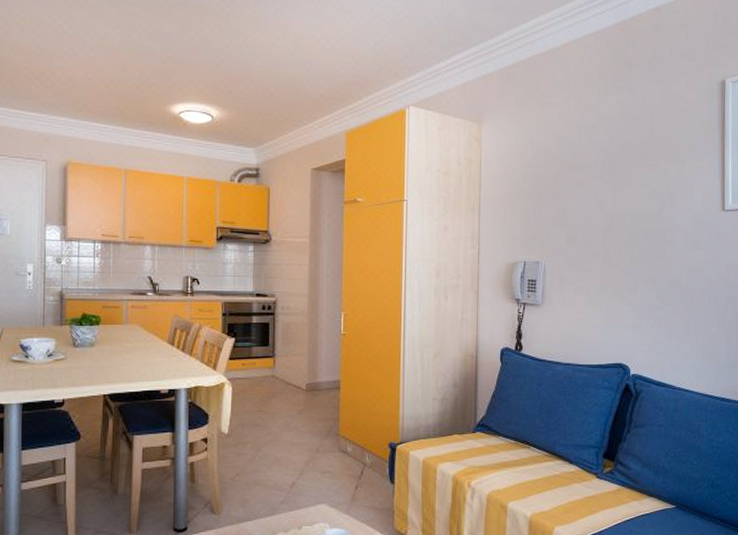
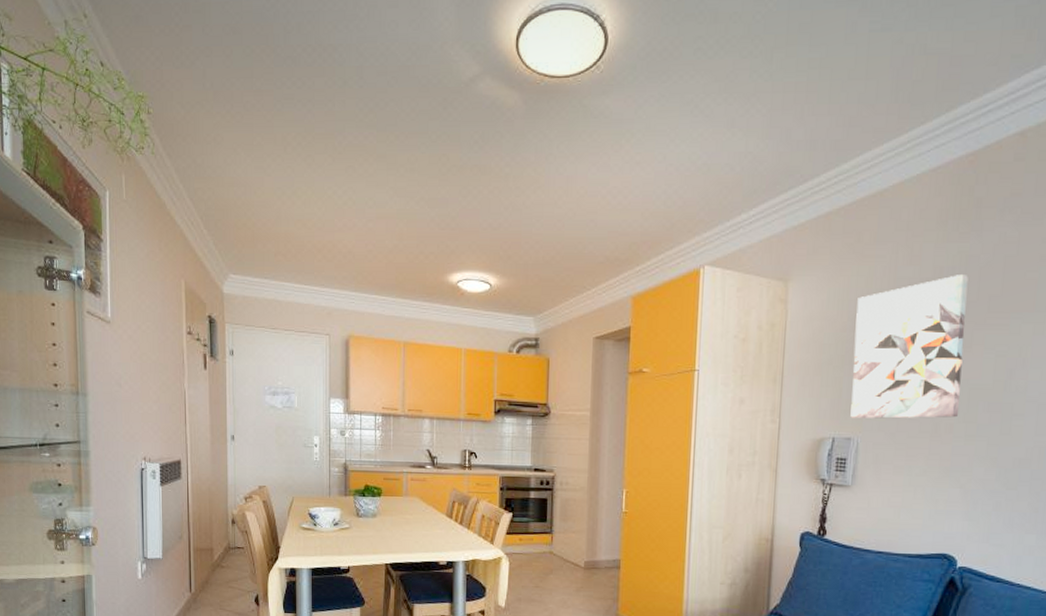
wall art: none [538,122,625,245] -> present [850,275,968,419]

